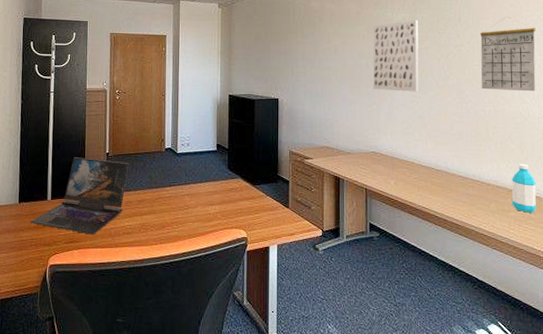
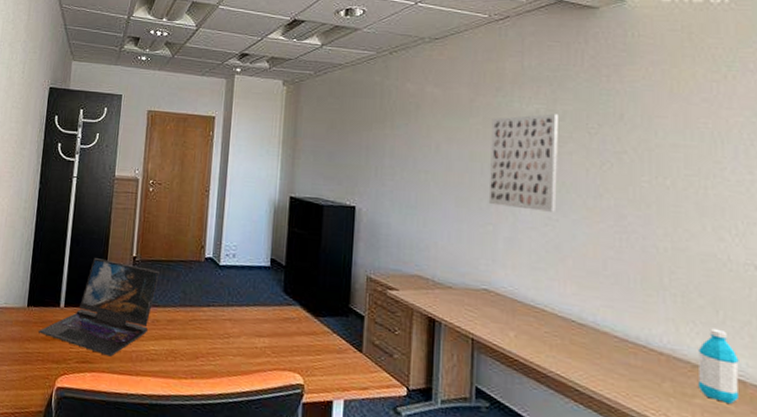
calendar: present [480,17,536,92] -> none [652,116,743,226]

